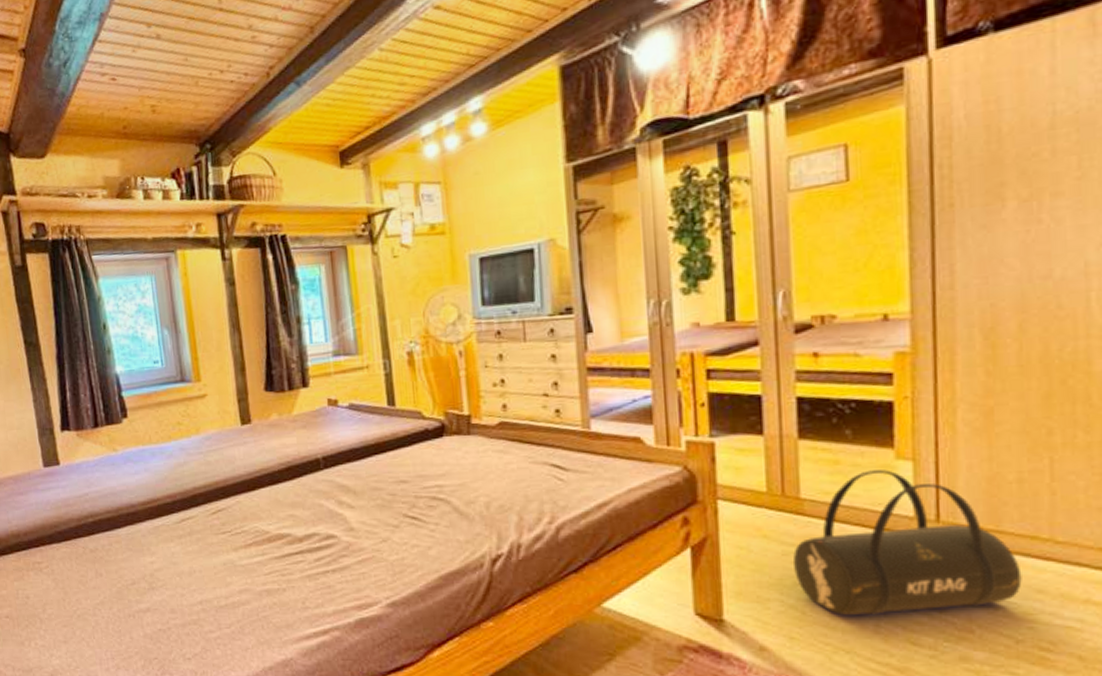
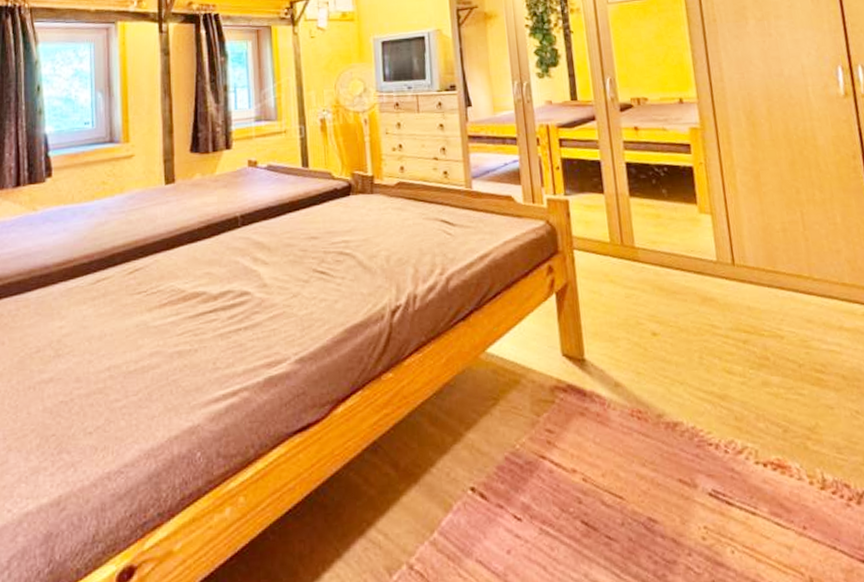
duffel bag: present [792,470,1022,615] -> none [633,222,797,349]

